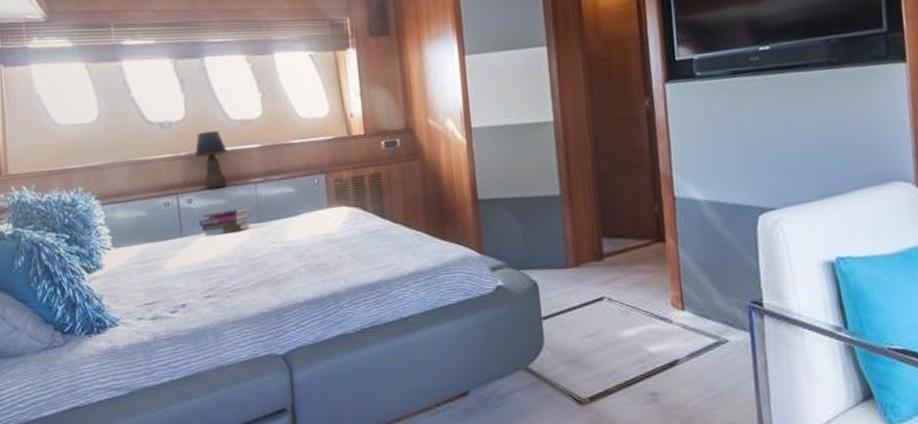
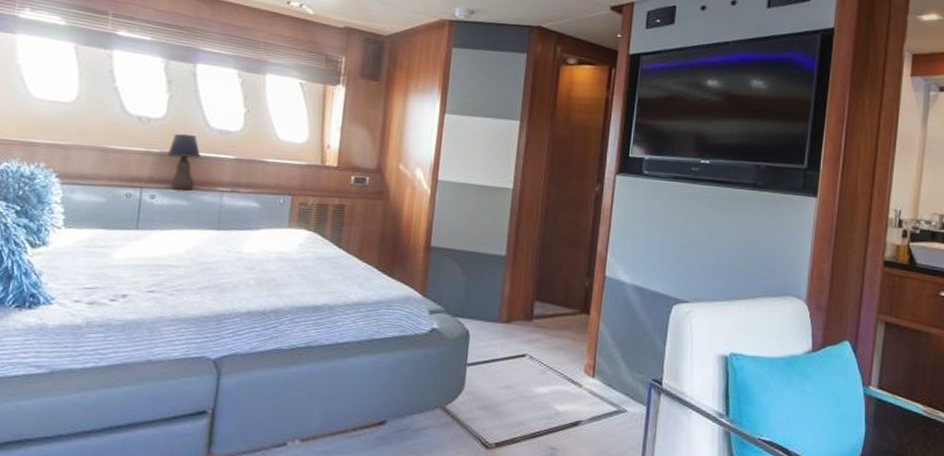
books: present [199,207,251,237] -> none [157,211,213,235]

